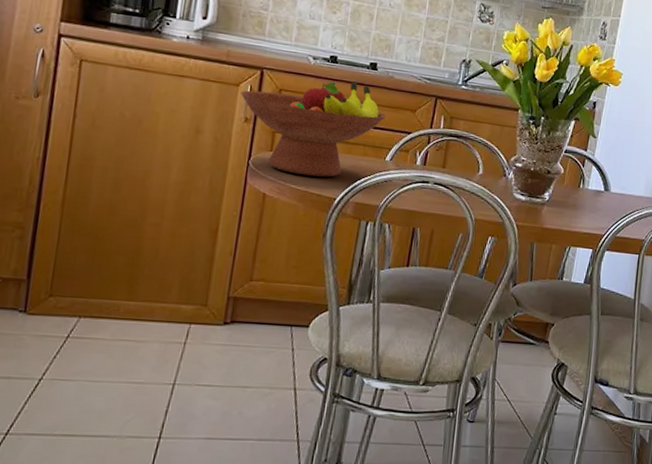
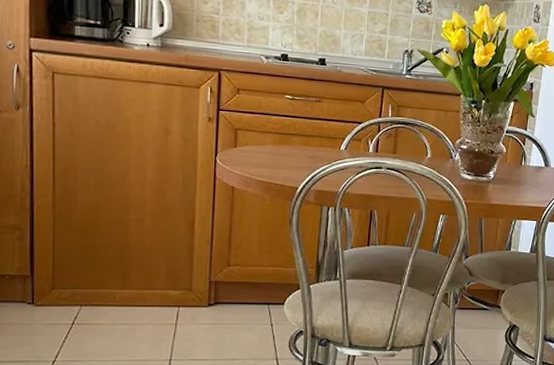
fruit bowl: present [241,81,387,177] -> none [202,77,338,168]

